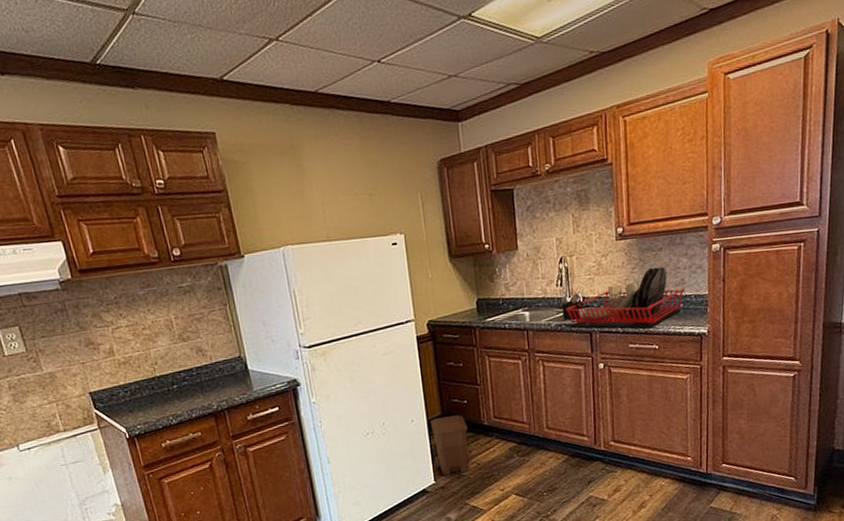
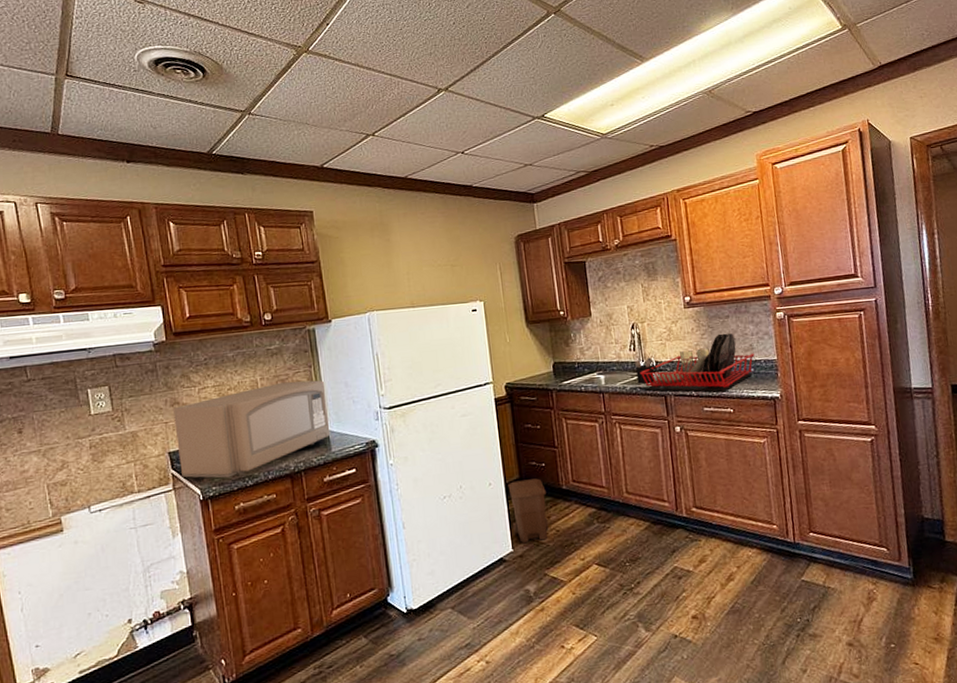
microwave: none [87,318,251,417] -> present [172,380,331,478]

